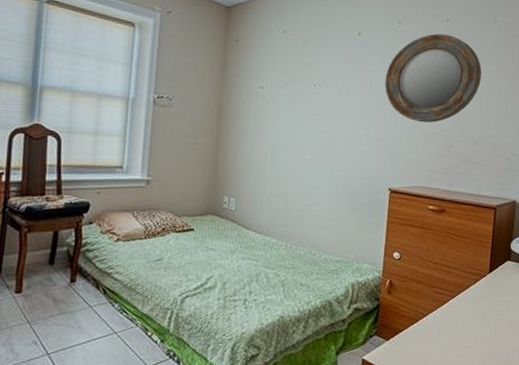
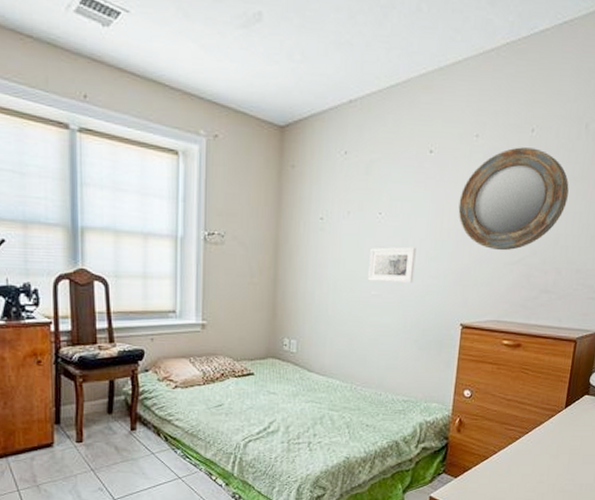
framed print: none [303,115,347,150] -> present [368,246,416,284]

